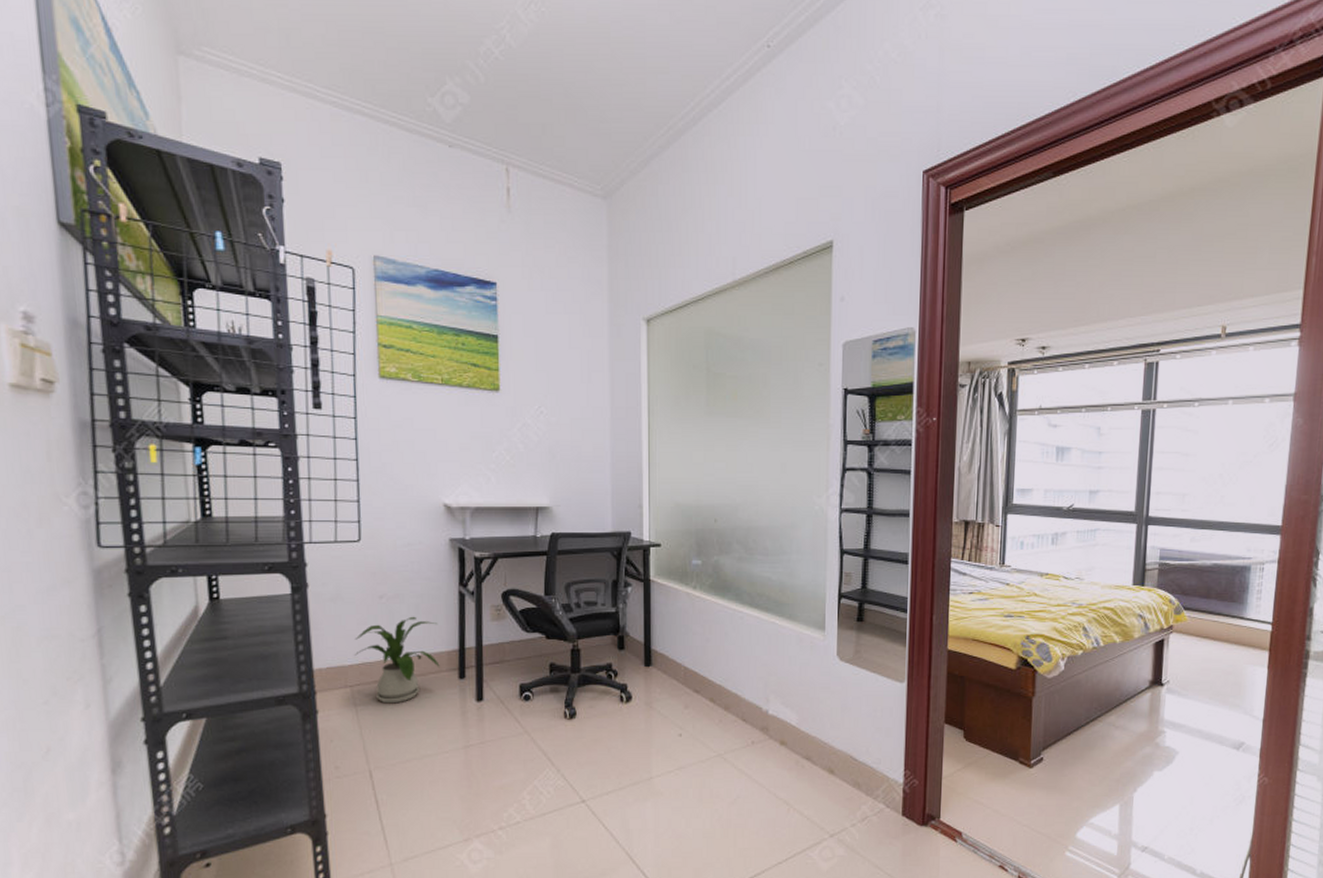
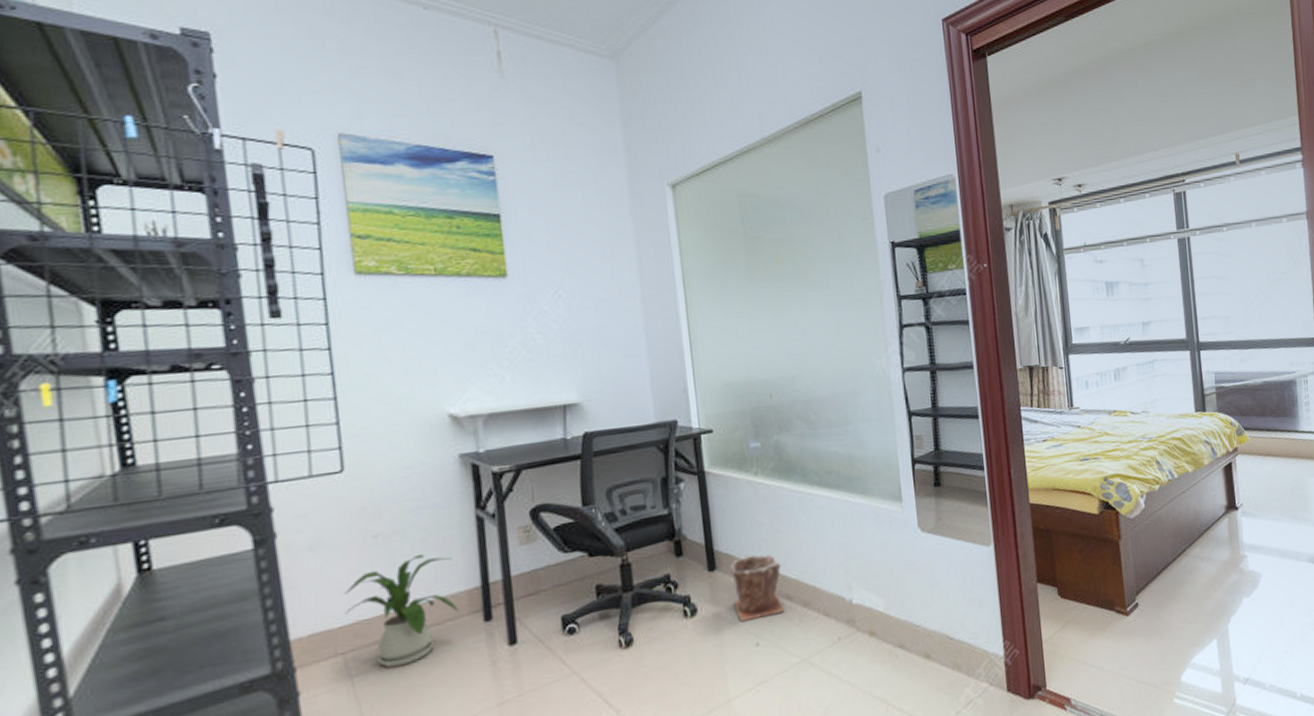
plant pot: none [663,657,708,714] -> present [729,554,786,622]

